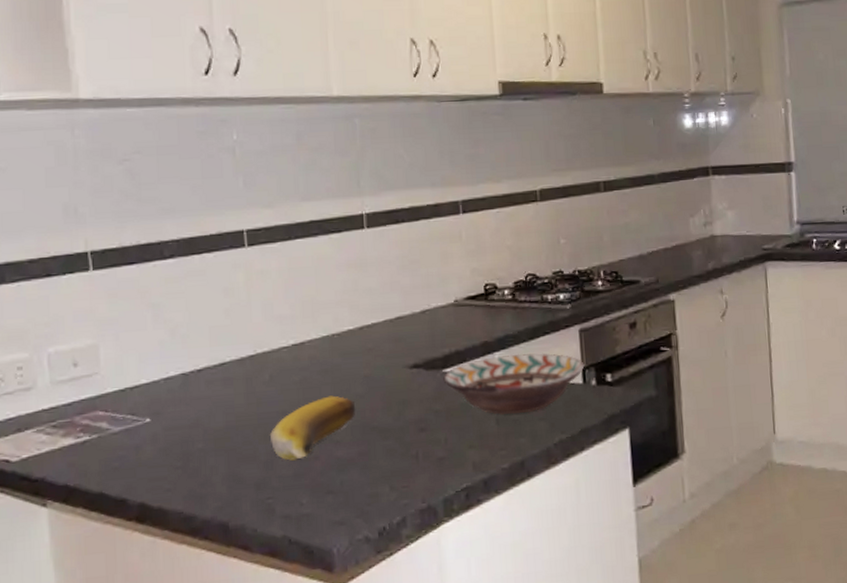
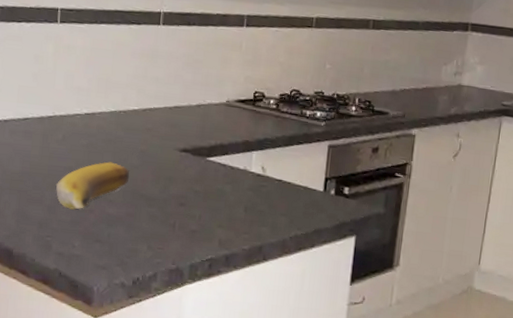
decorative bowl: present [443,353,585,415] -> none [206,155,328,207]

